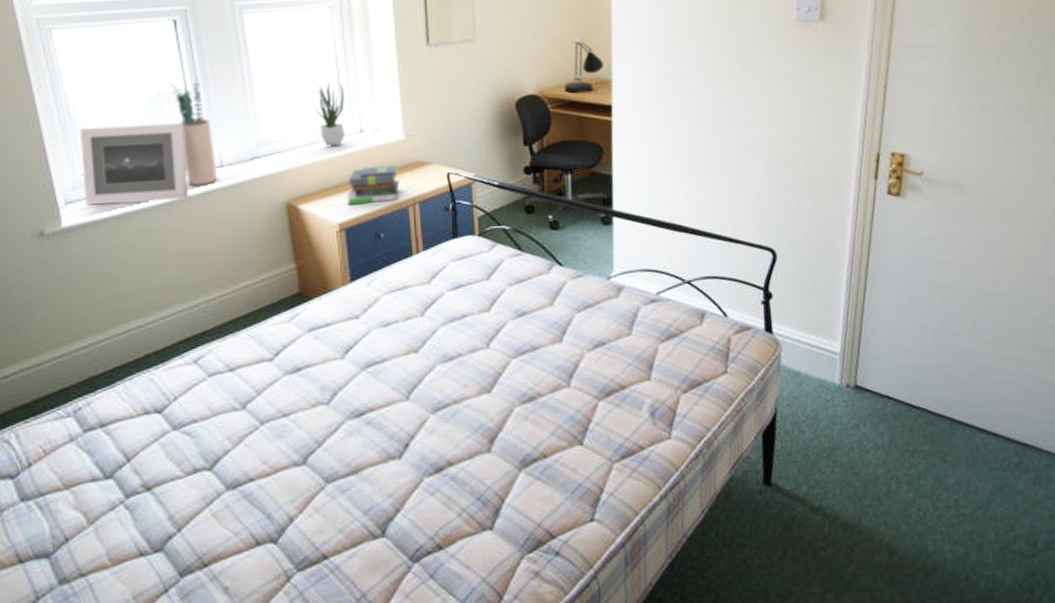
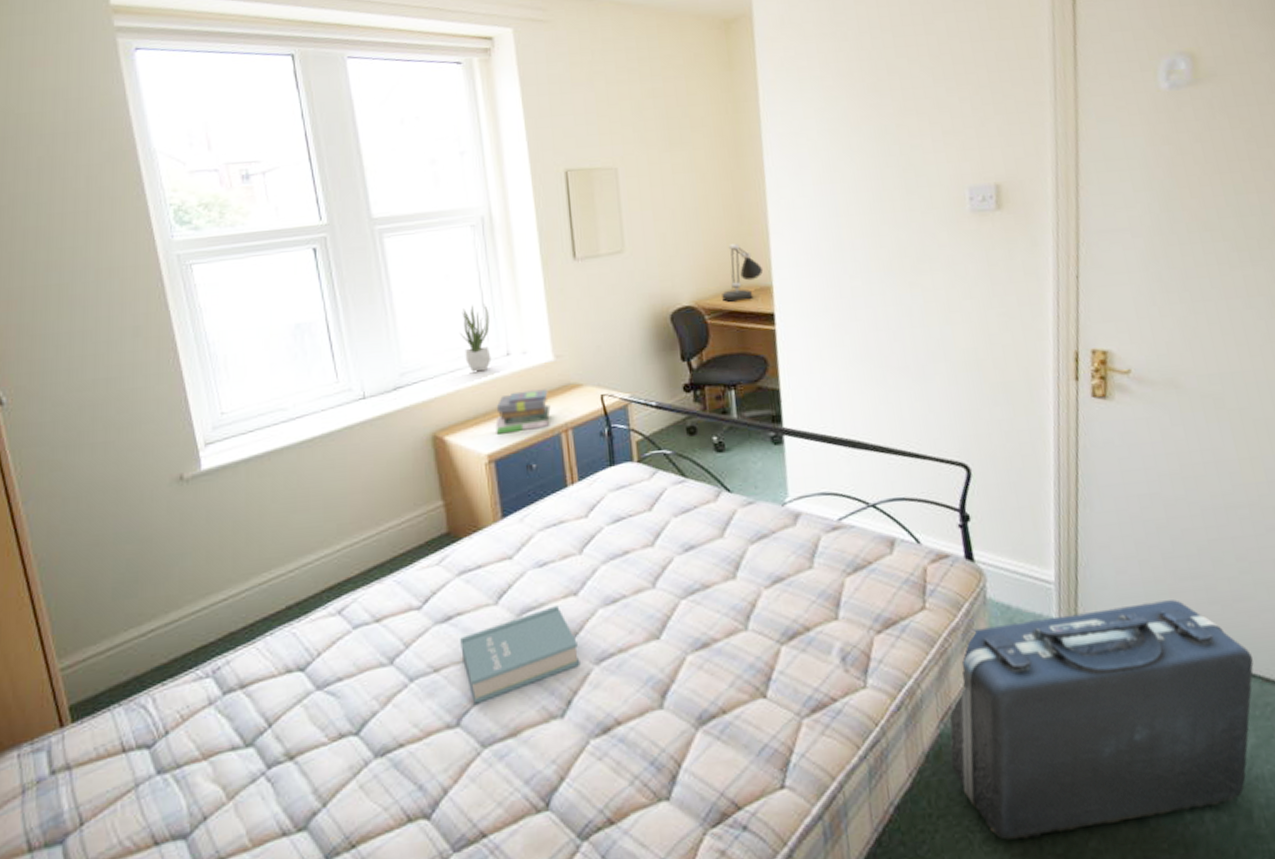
picture frame: present [79,123,188,205] -> none [219,355,330,446]
vase: present [171,78,217,186] -> none [311,306,359,421]
book: none [308,361,418,445] -> present [460,605,581,704]
suitcase: none [738,371,998,565] -> present [949,599,1254,840]

